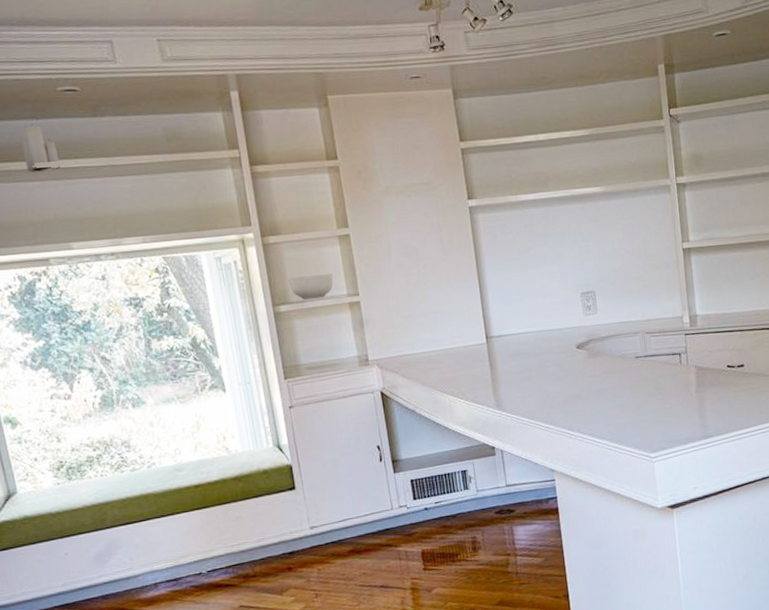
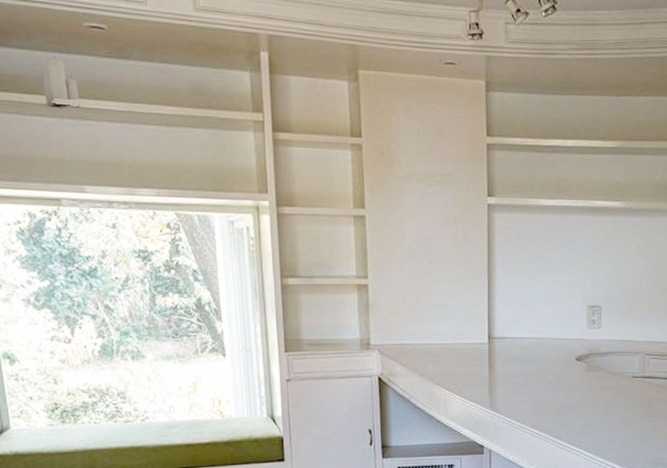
bowl: present [288,274,334,300] -> none [299,251,345,276]

